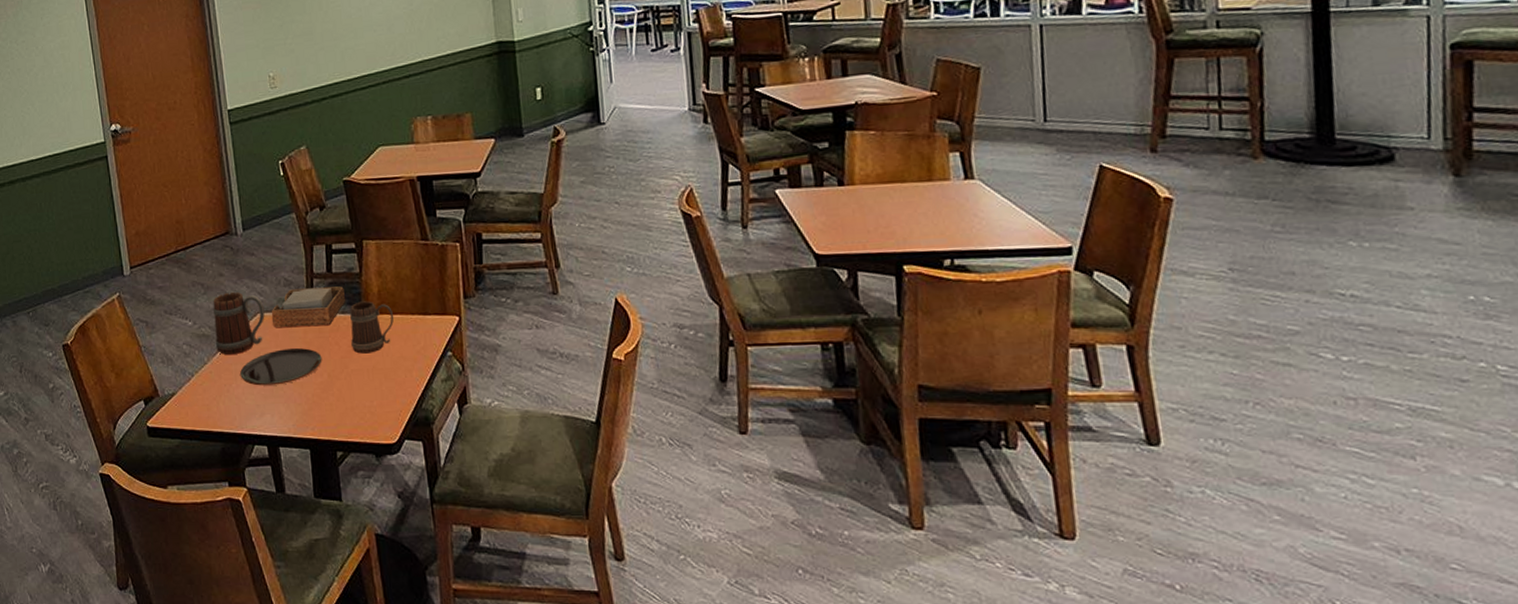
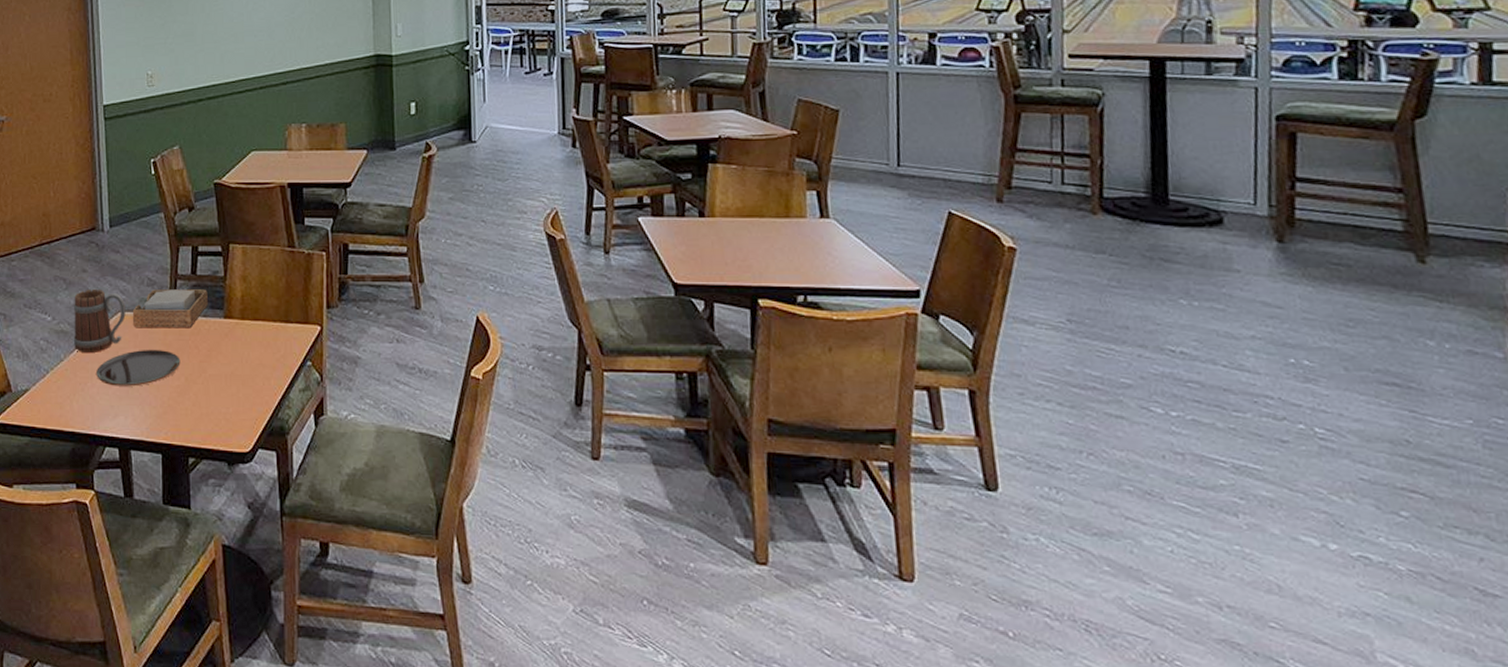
beer mug: present [350,301,394,354] -> none [211,305,256,359]

